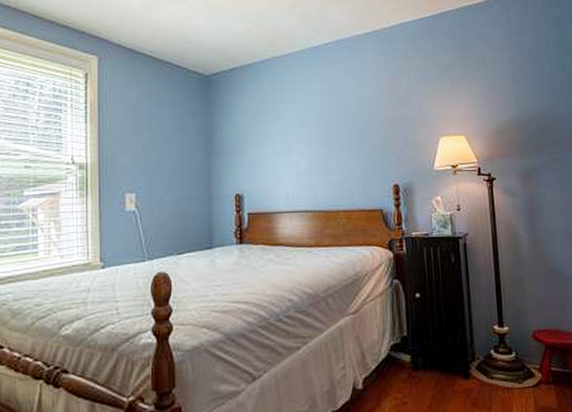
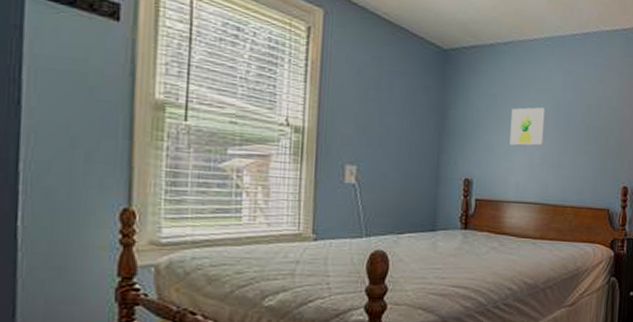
wall art: none [274,117,308,157] -> present [509,107,545,146]

